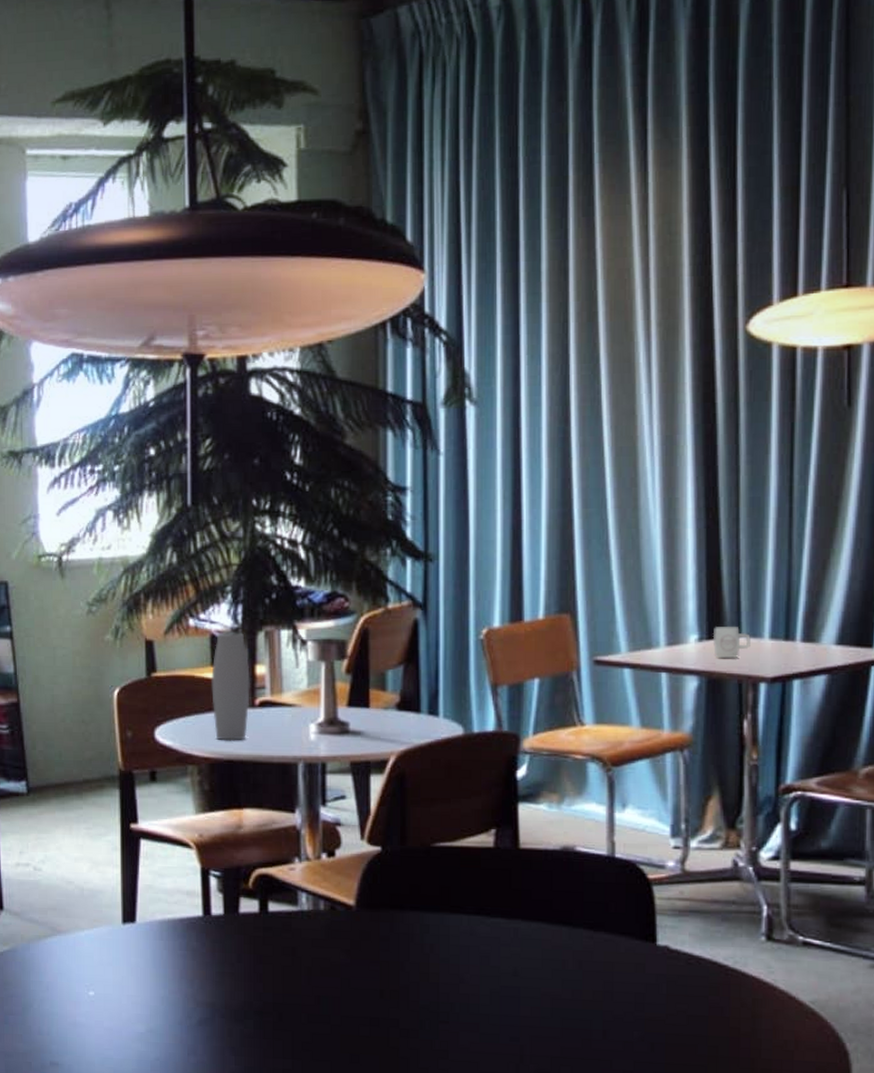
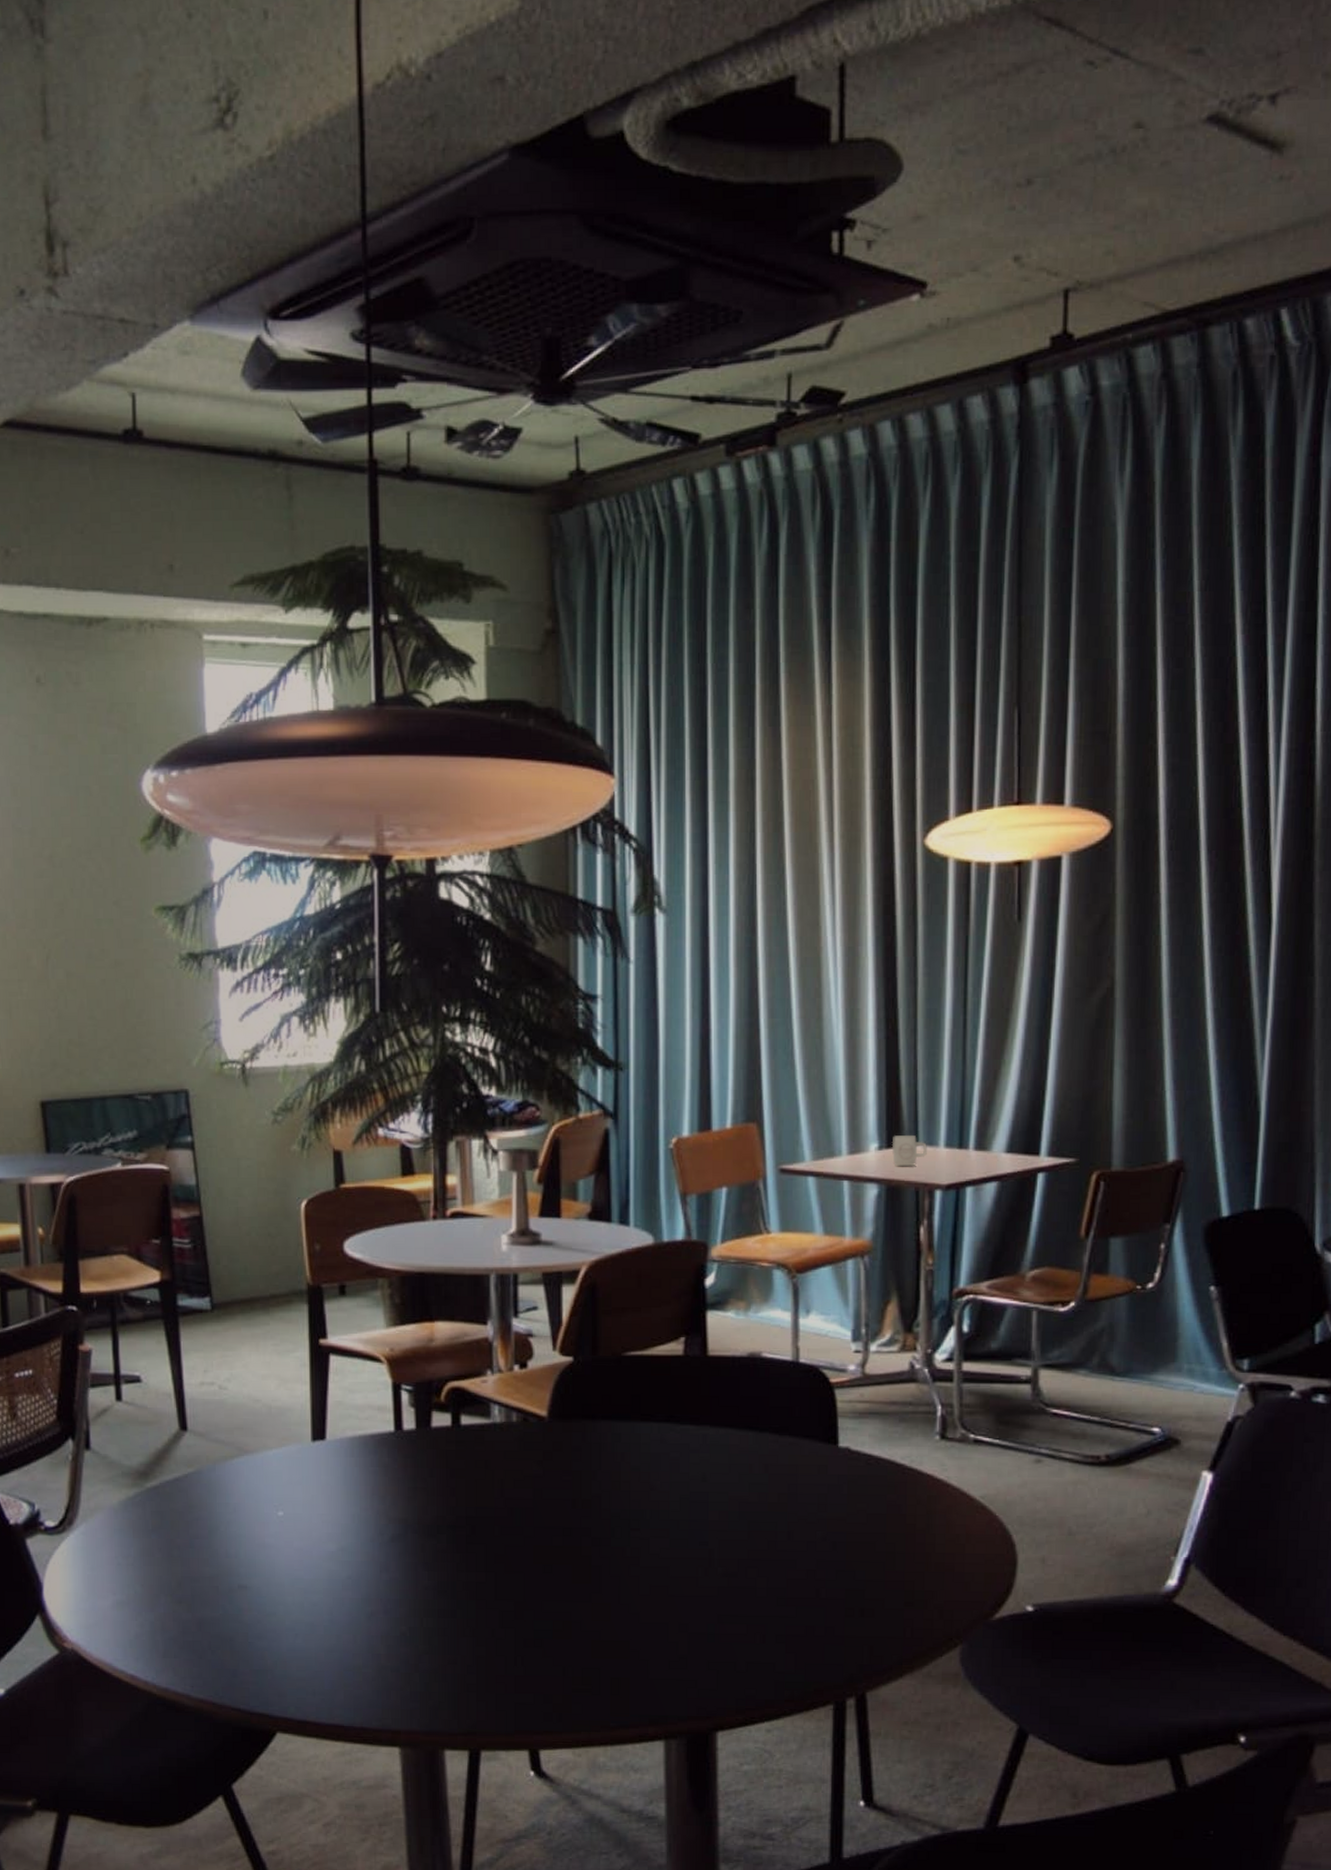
vase: present [211,633,250,741] -> none [401,1143,441,1253]

